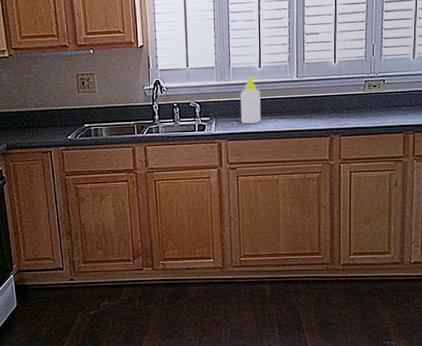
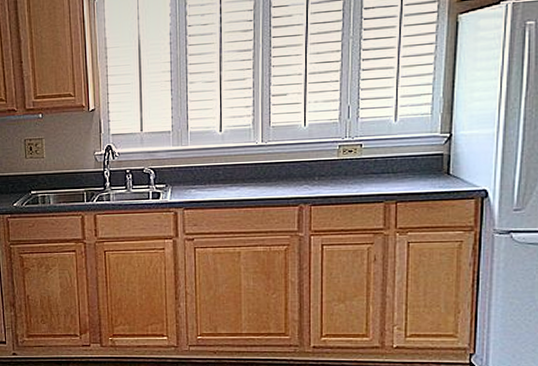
soap bottle: present [240,76,261,124] -> none [199,141,221,192]

